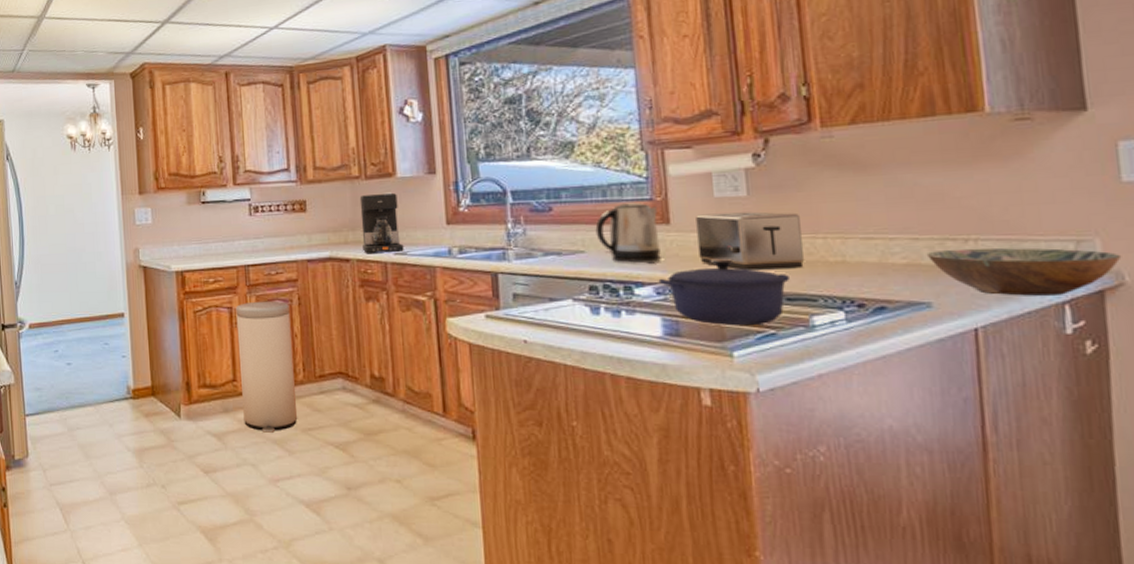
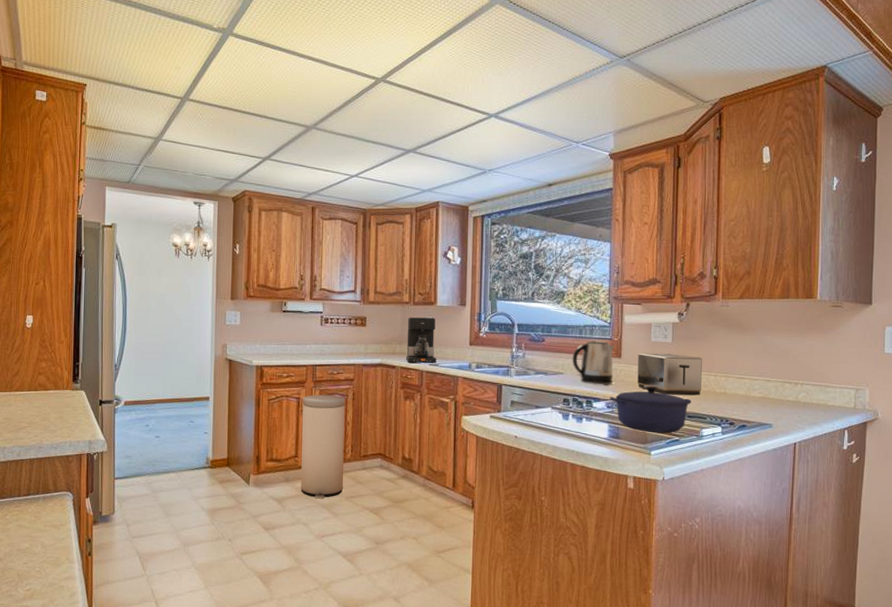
bowl: present [926,248,1122,297] -> none [773,389,879,425]

